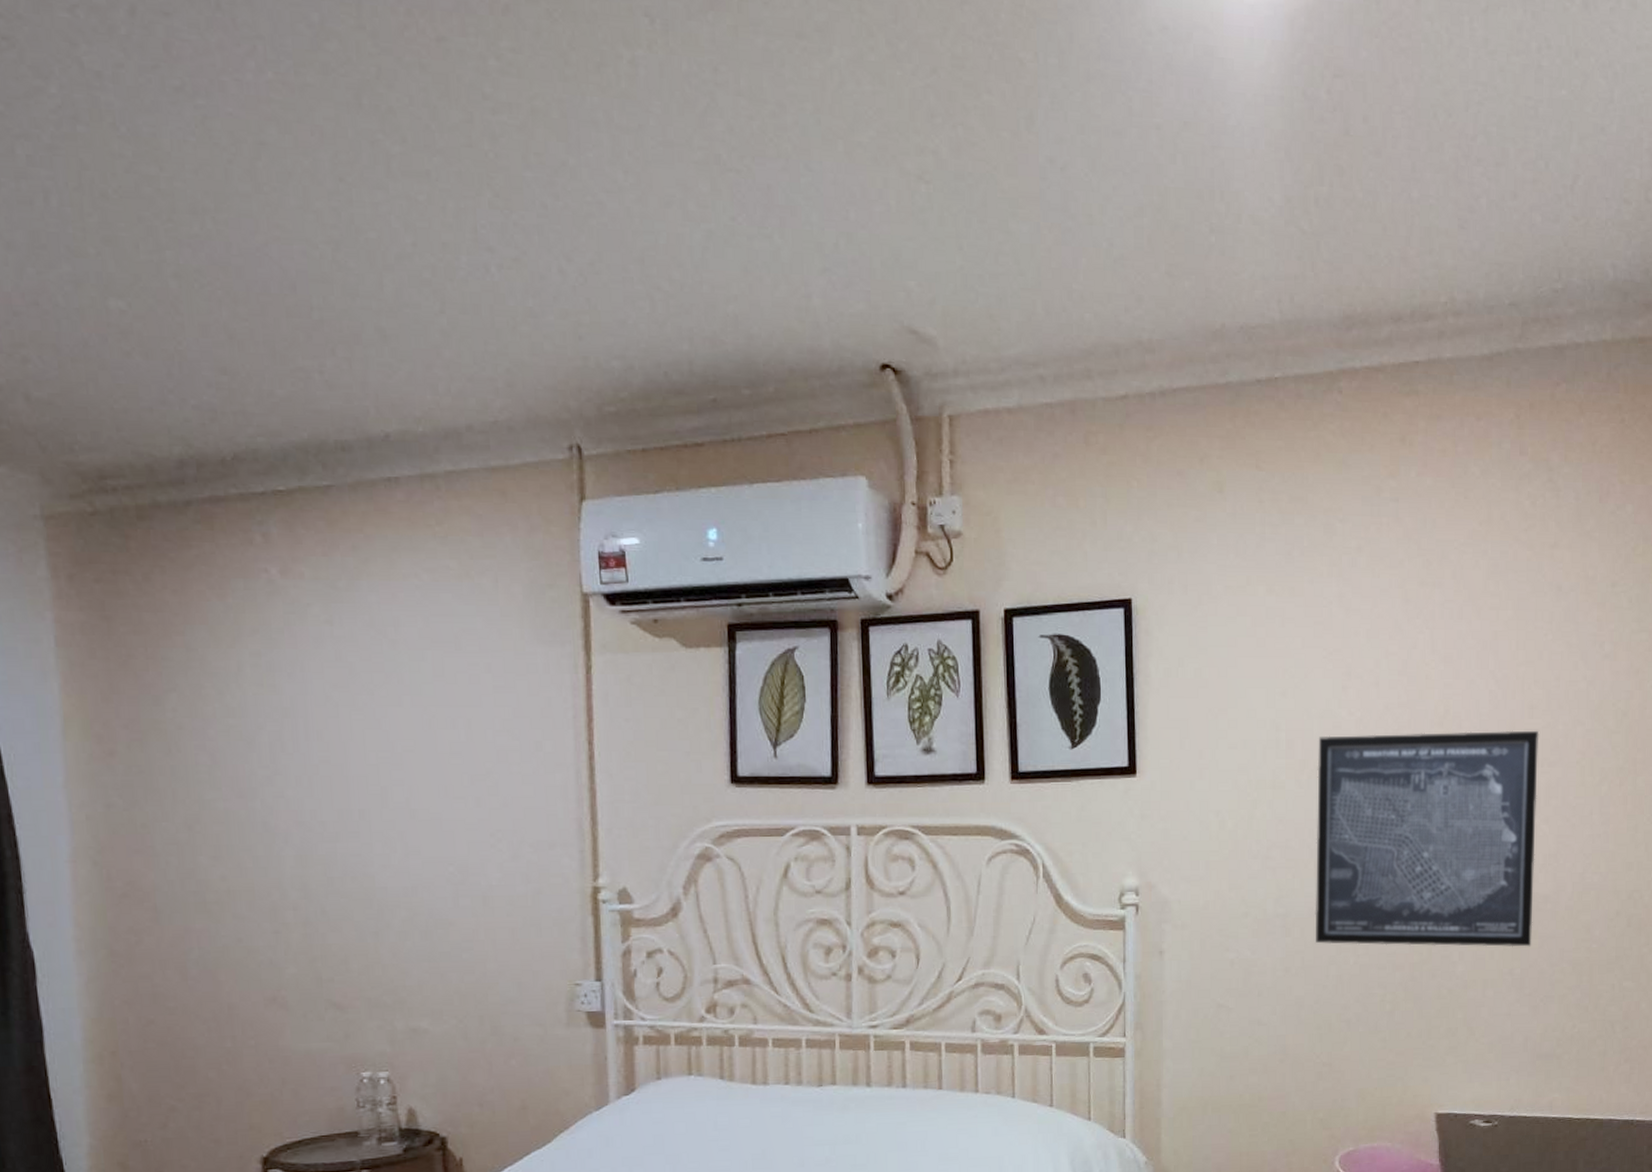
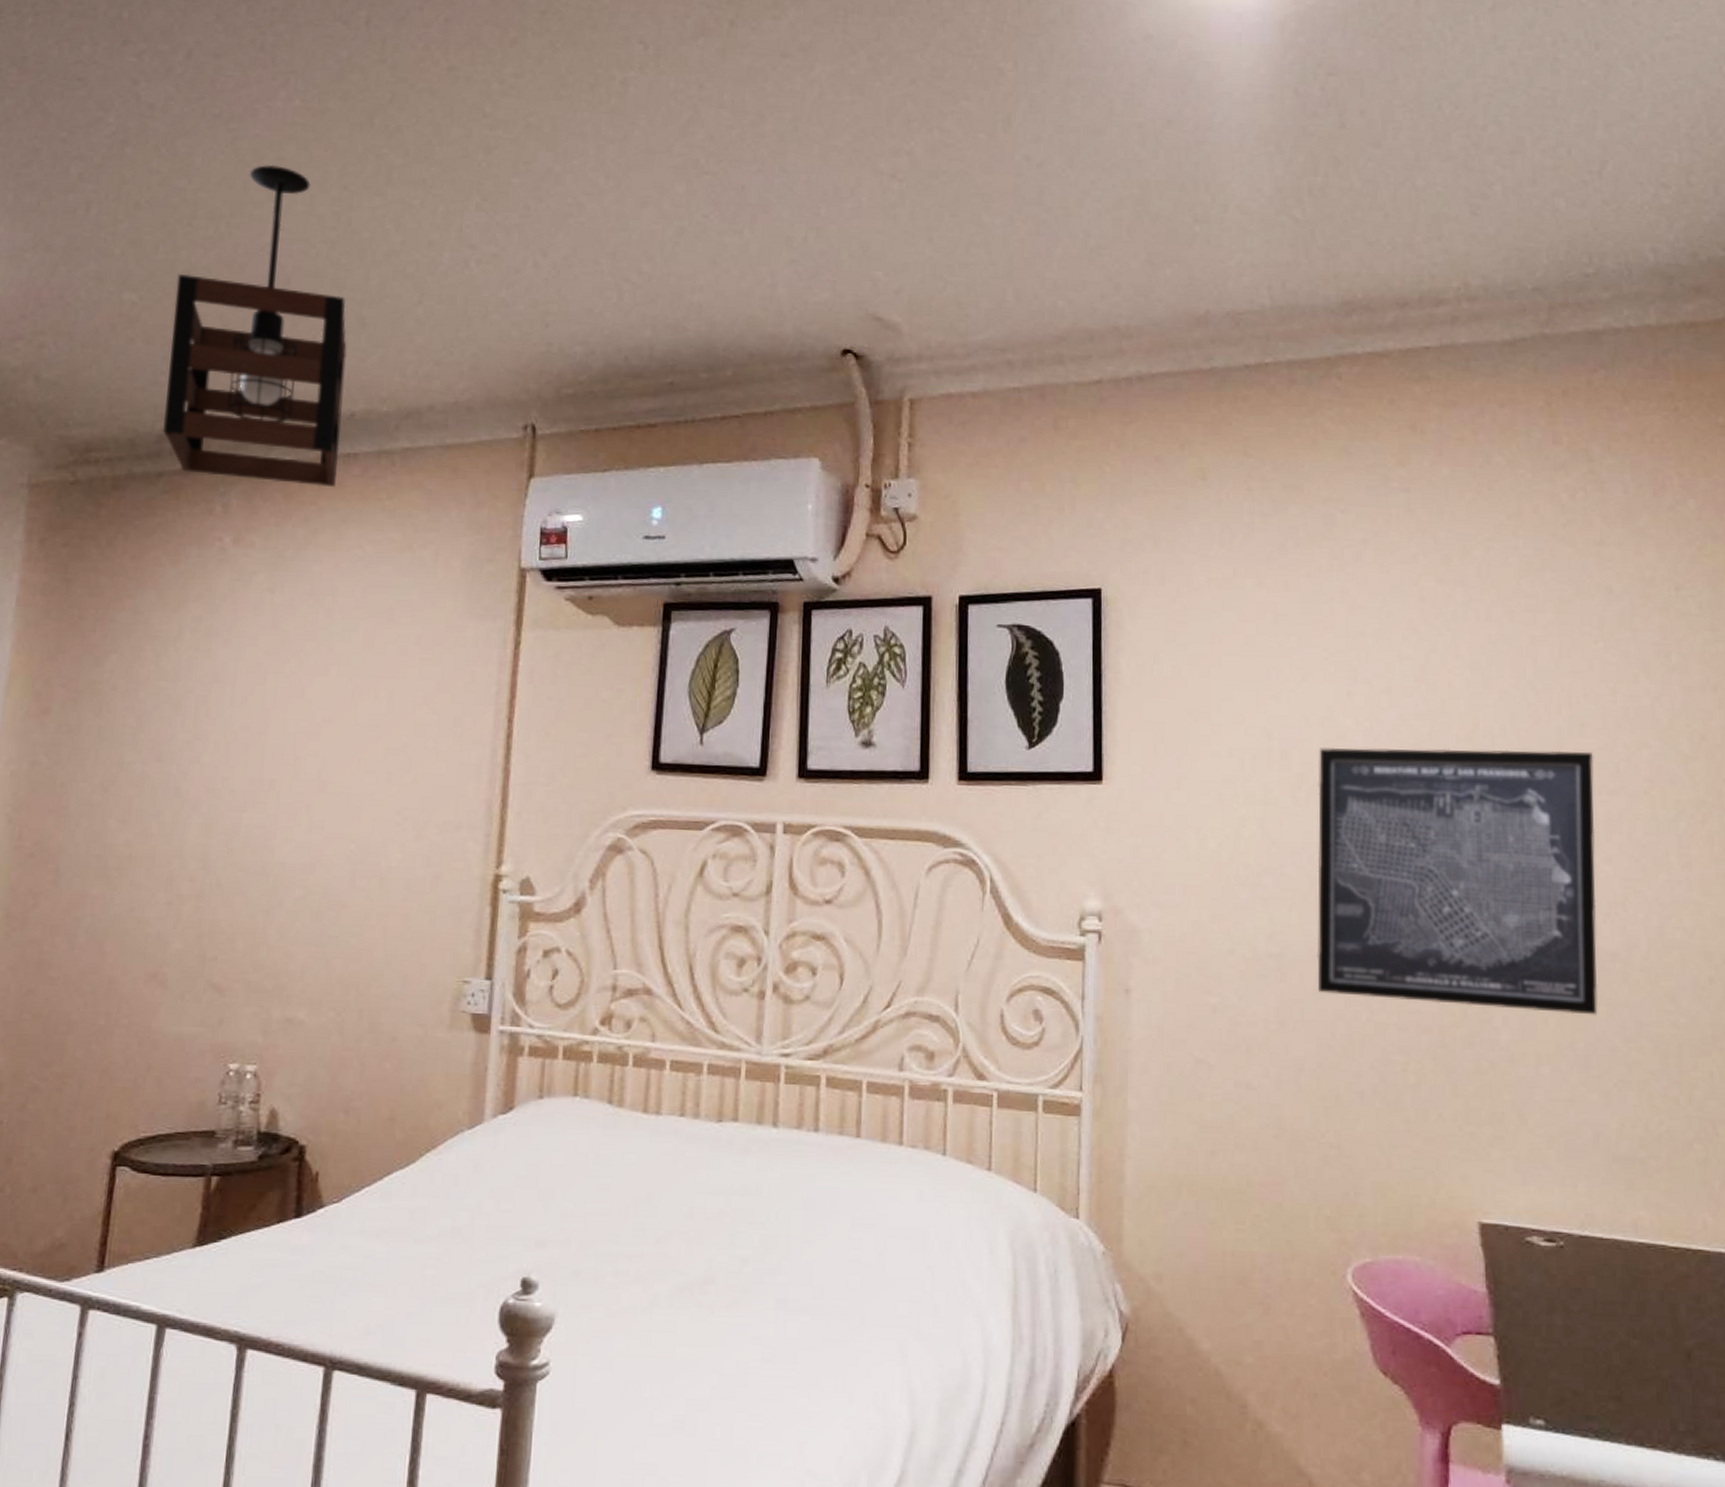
pendant light: none [166,149,380,514] -> present [162,164,348,488]

